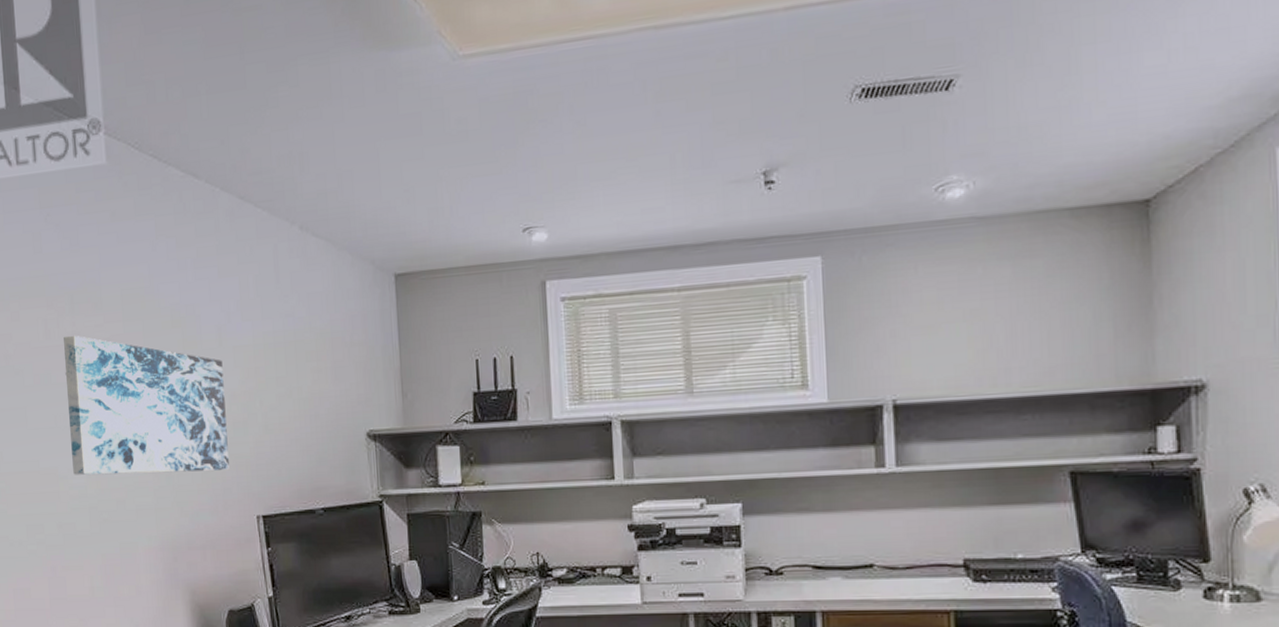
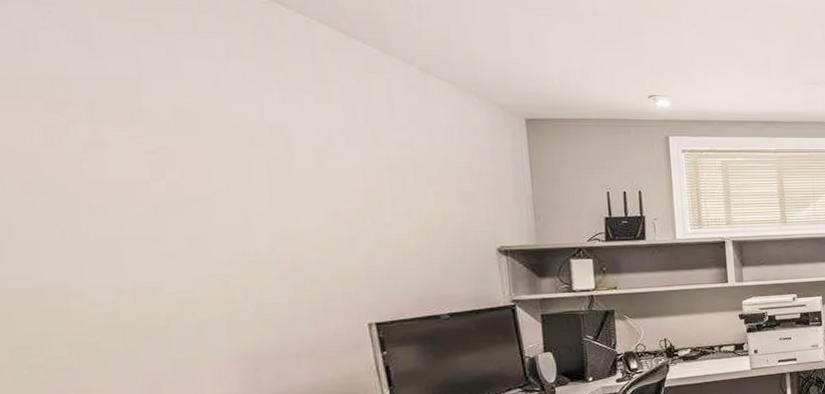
wall art: present [64,335,229,475] -> none [77,144,332,292]

